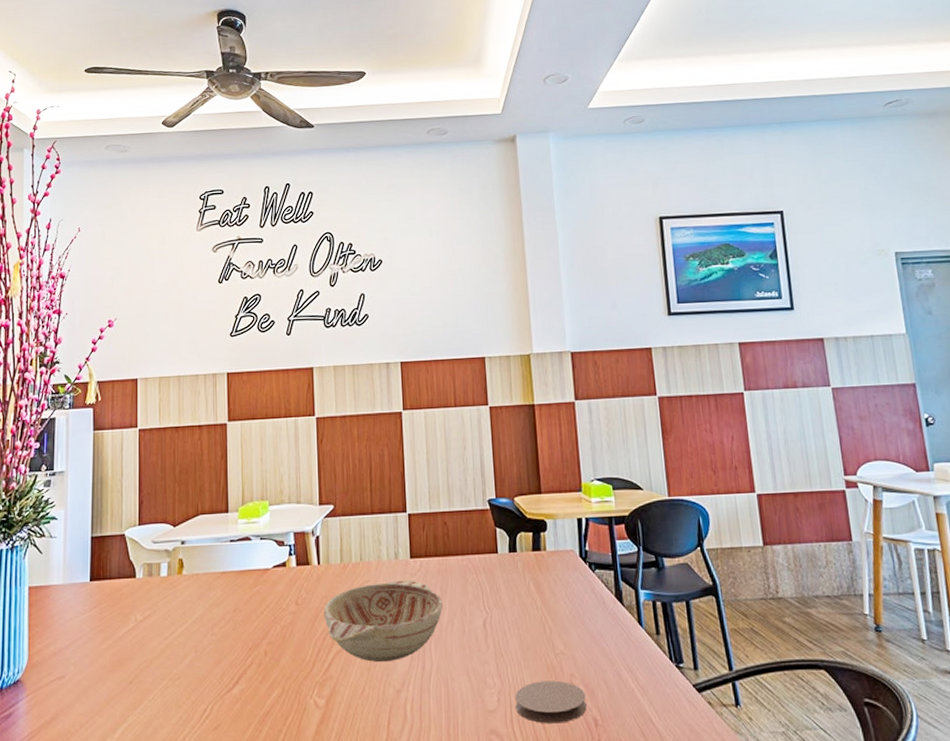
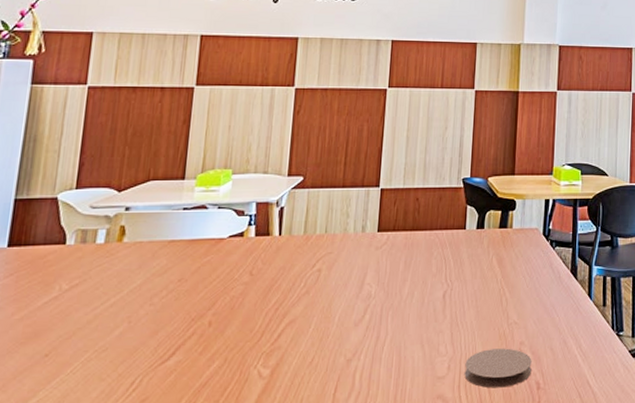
decorative bowl: present [323,579,444,663] -> none [279,252,406,333]

